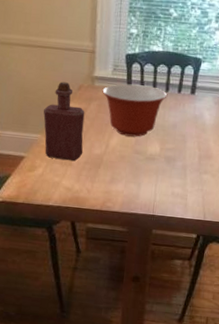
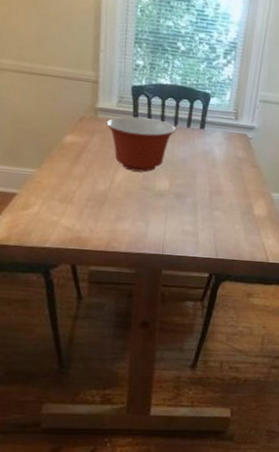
bottle: present [43,82,85,161] -> none [39,112,87,198]

